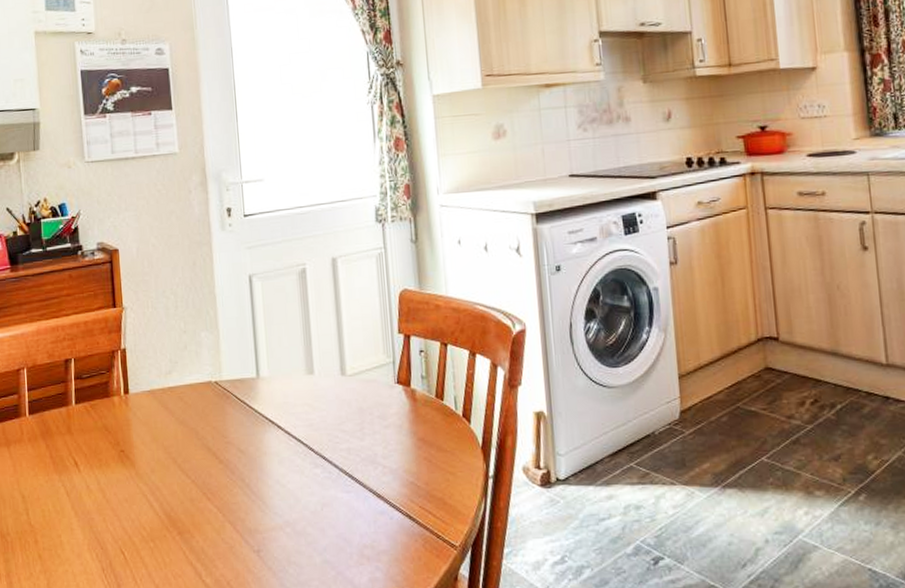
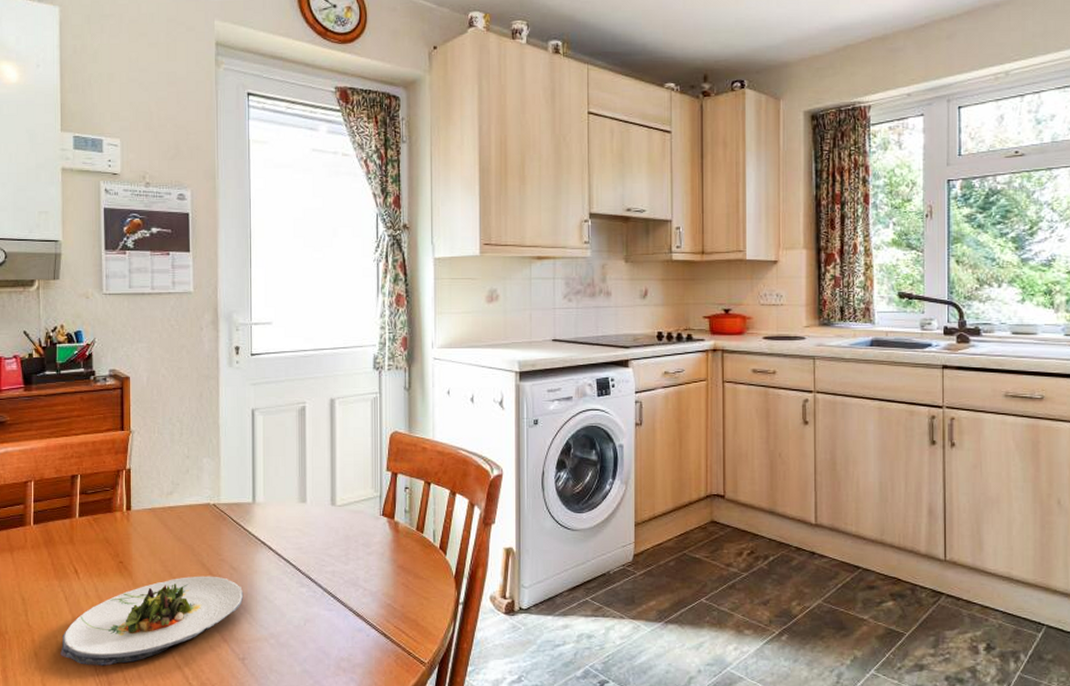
salad plate: none [65,461,254,566] -> present [60,576,244,666]

